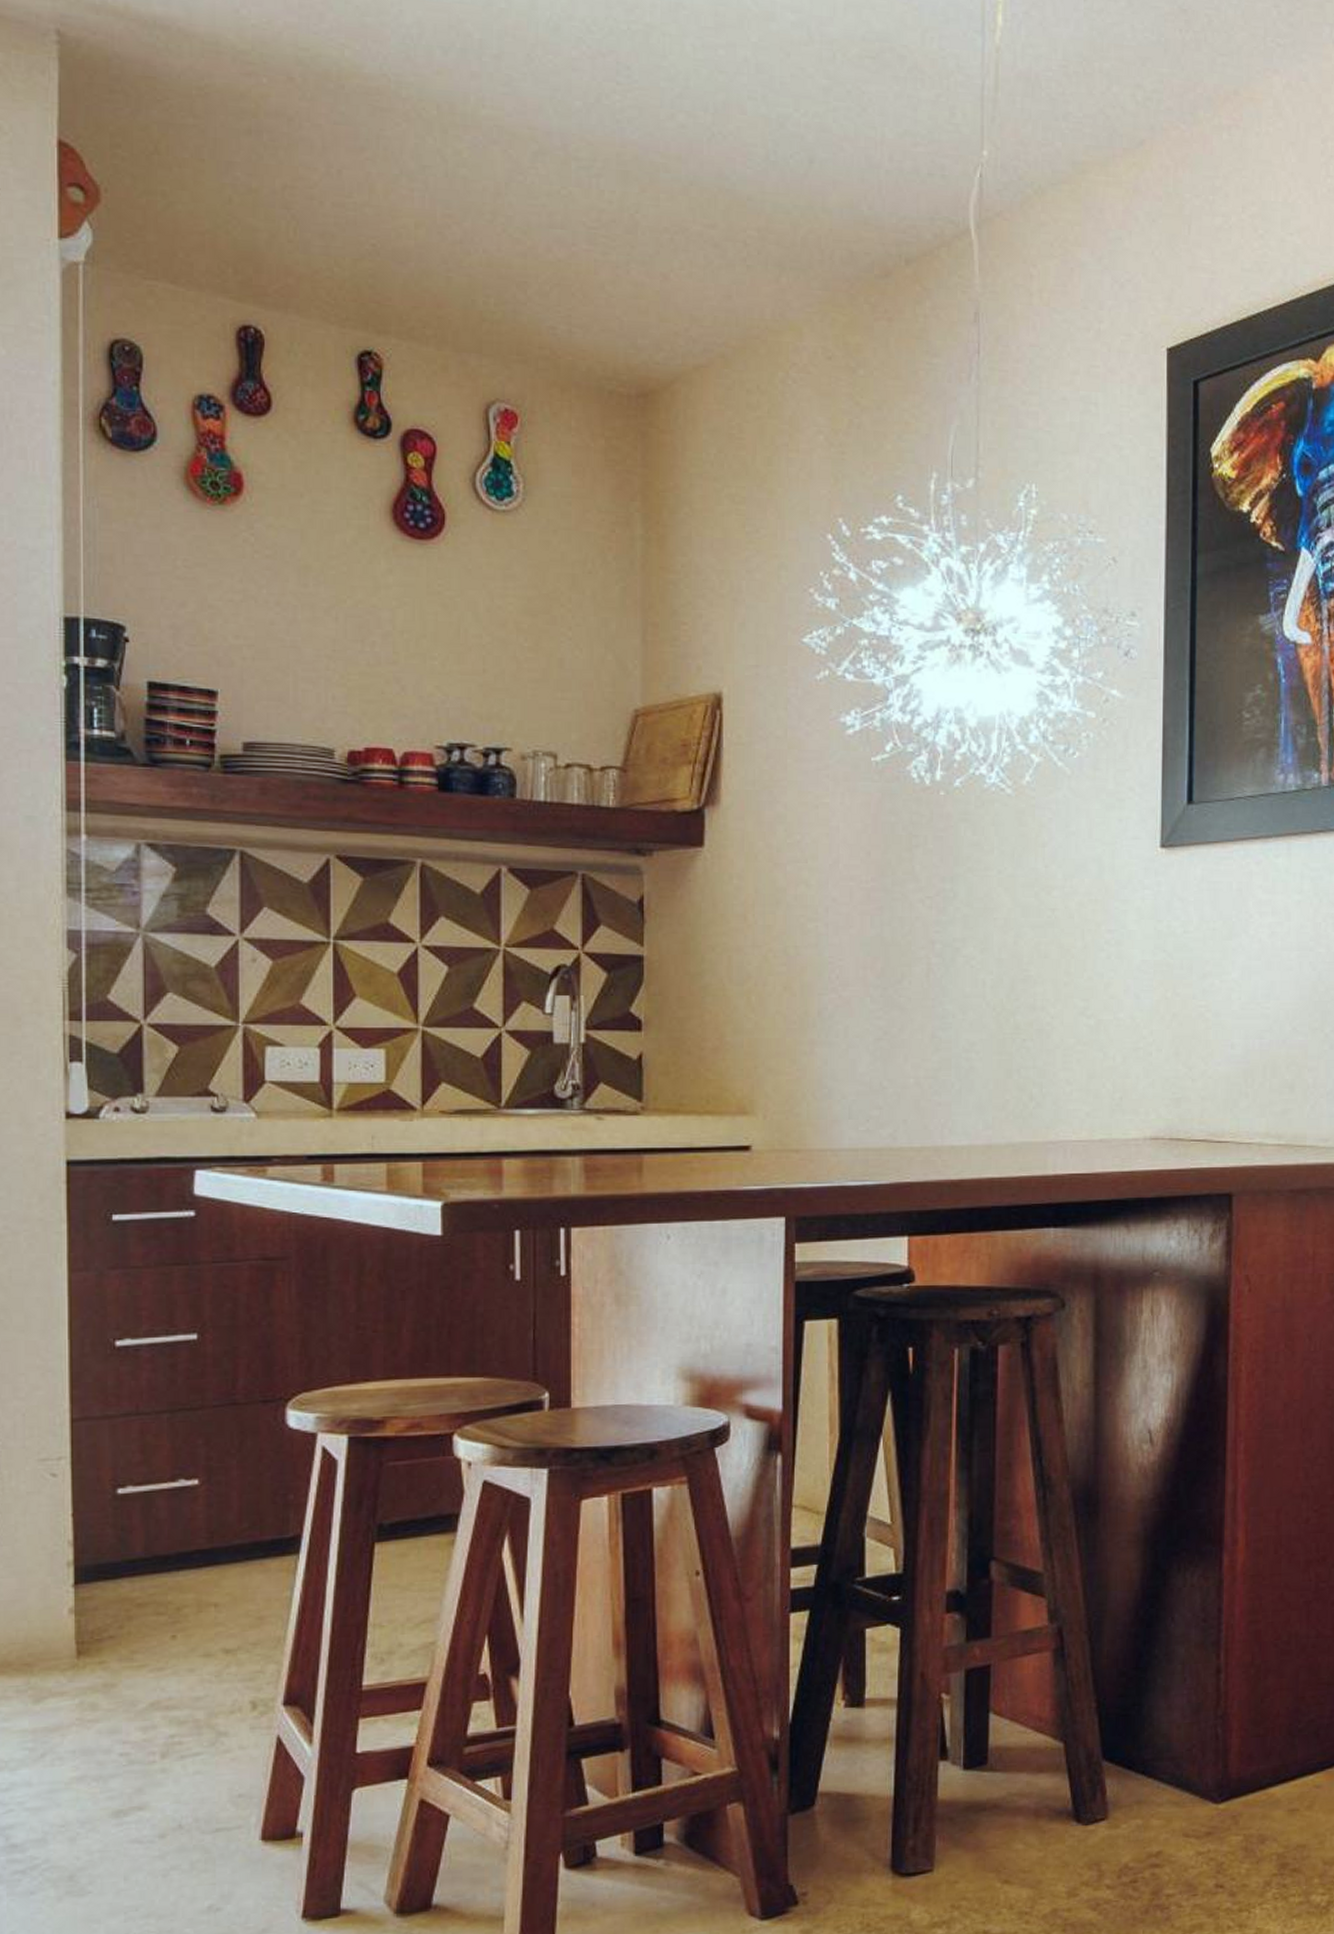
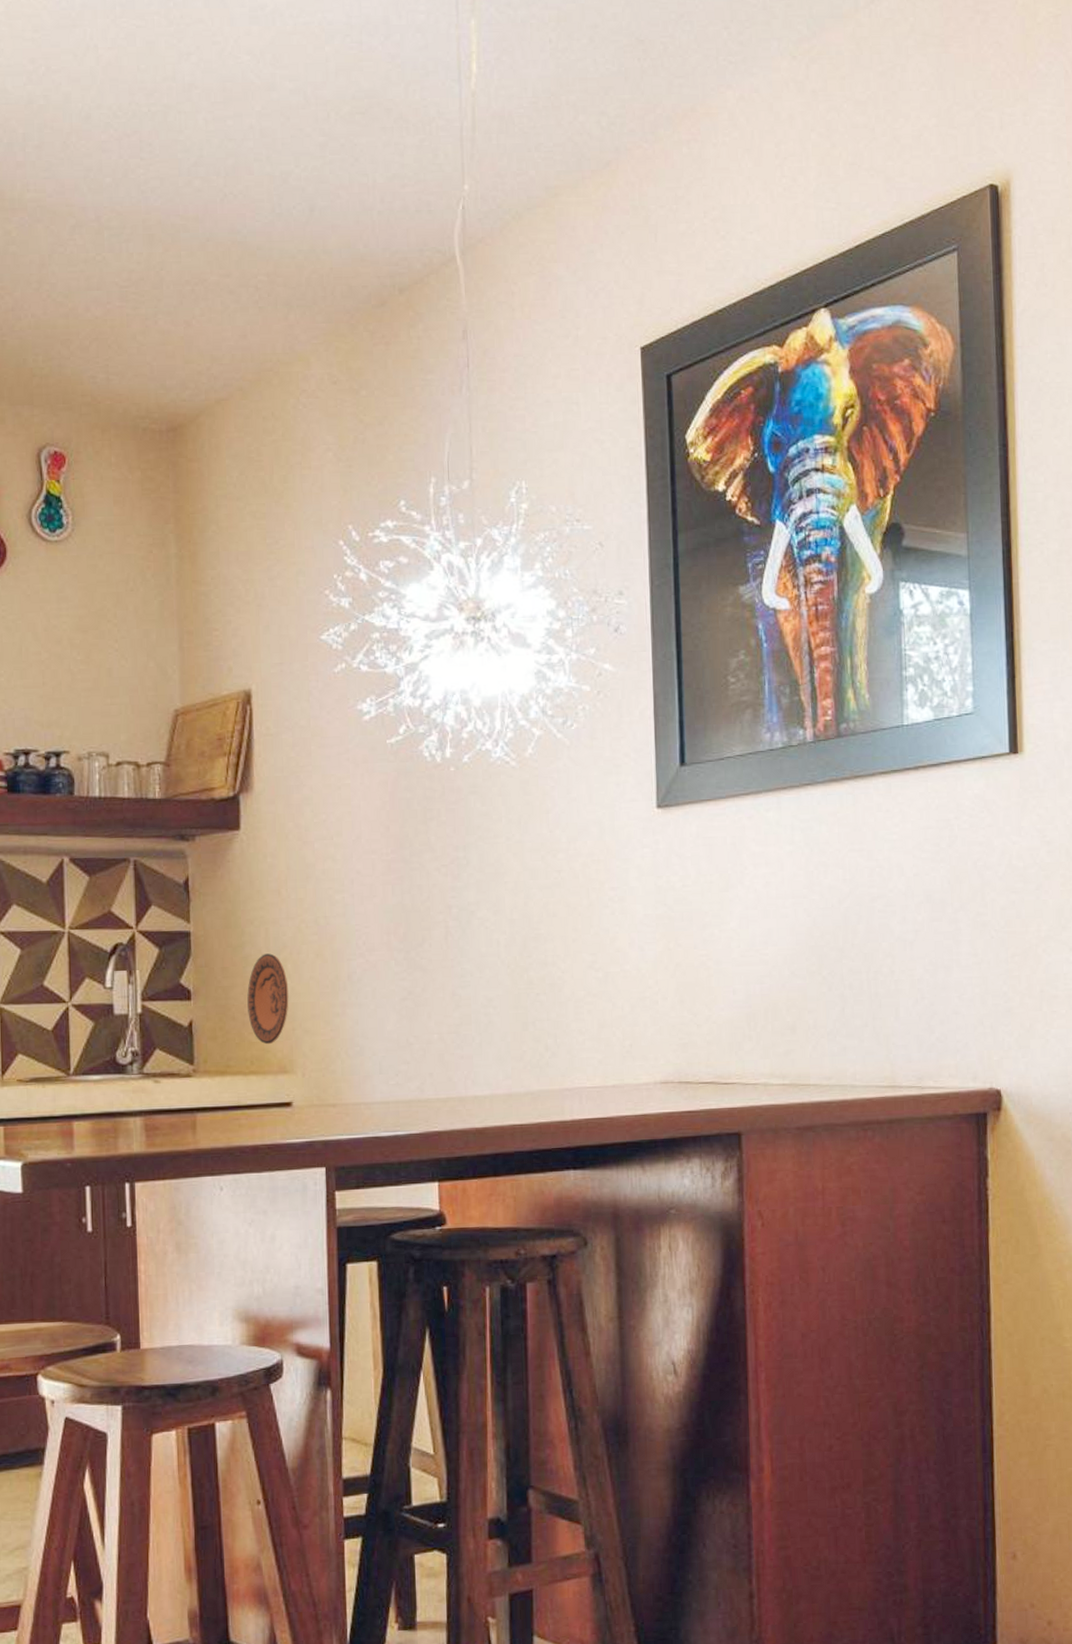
decorative plate: none [705,984,752,1083] -> present [247,953,289,1045]

